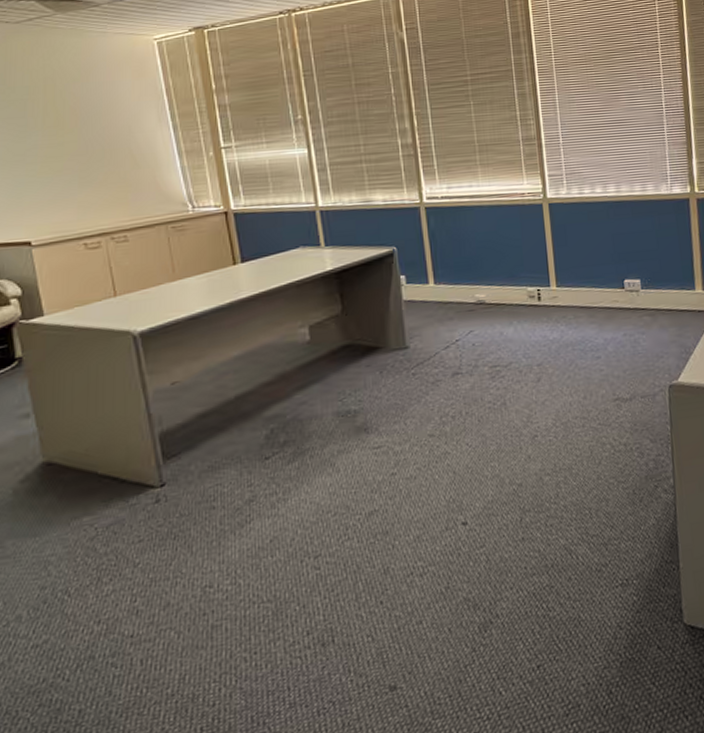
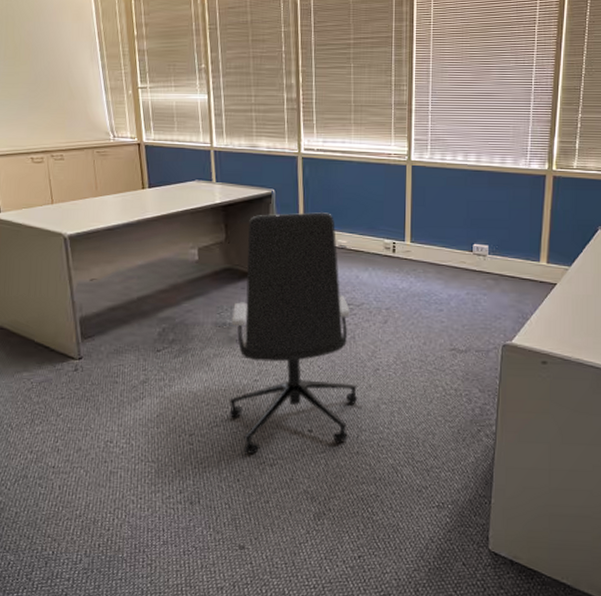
office chair: none [357,265,516,567] -> present [228,212,357,455]

